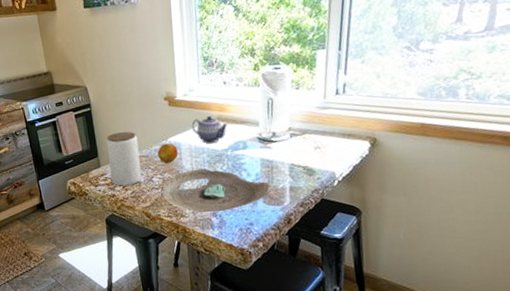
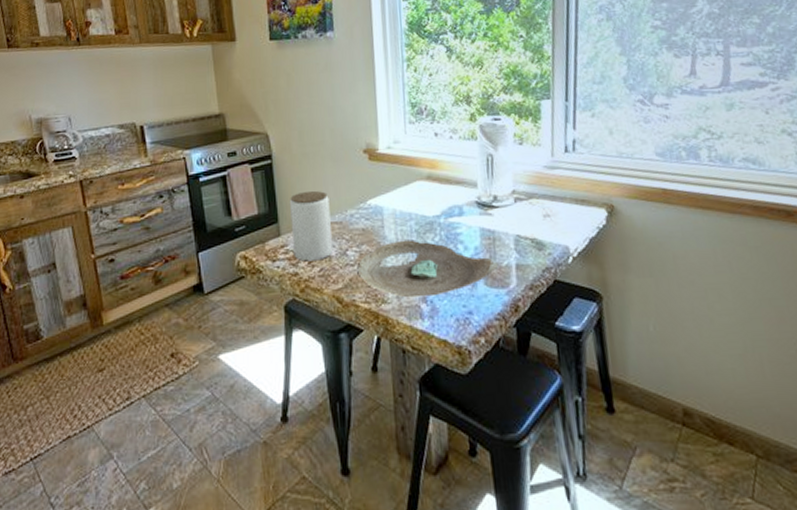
fruit: present [157,143,178,163] -> none [354,206,379,232]
teapot: present [191,115,228,143] -> none [396,173,440,208]

